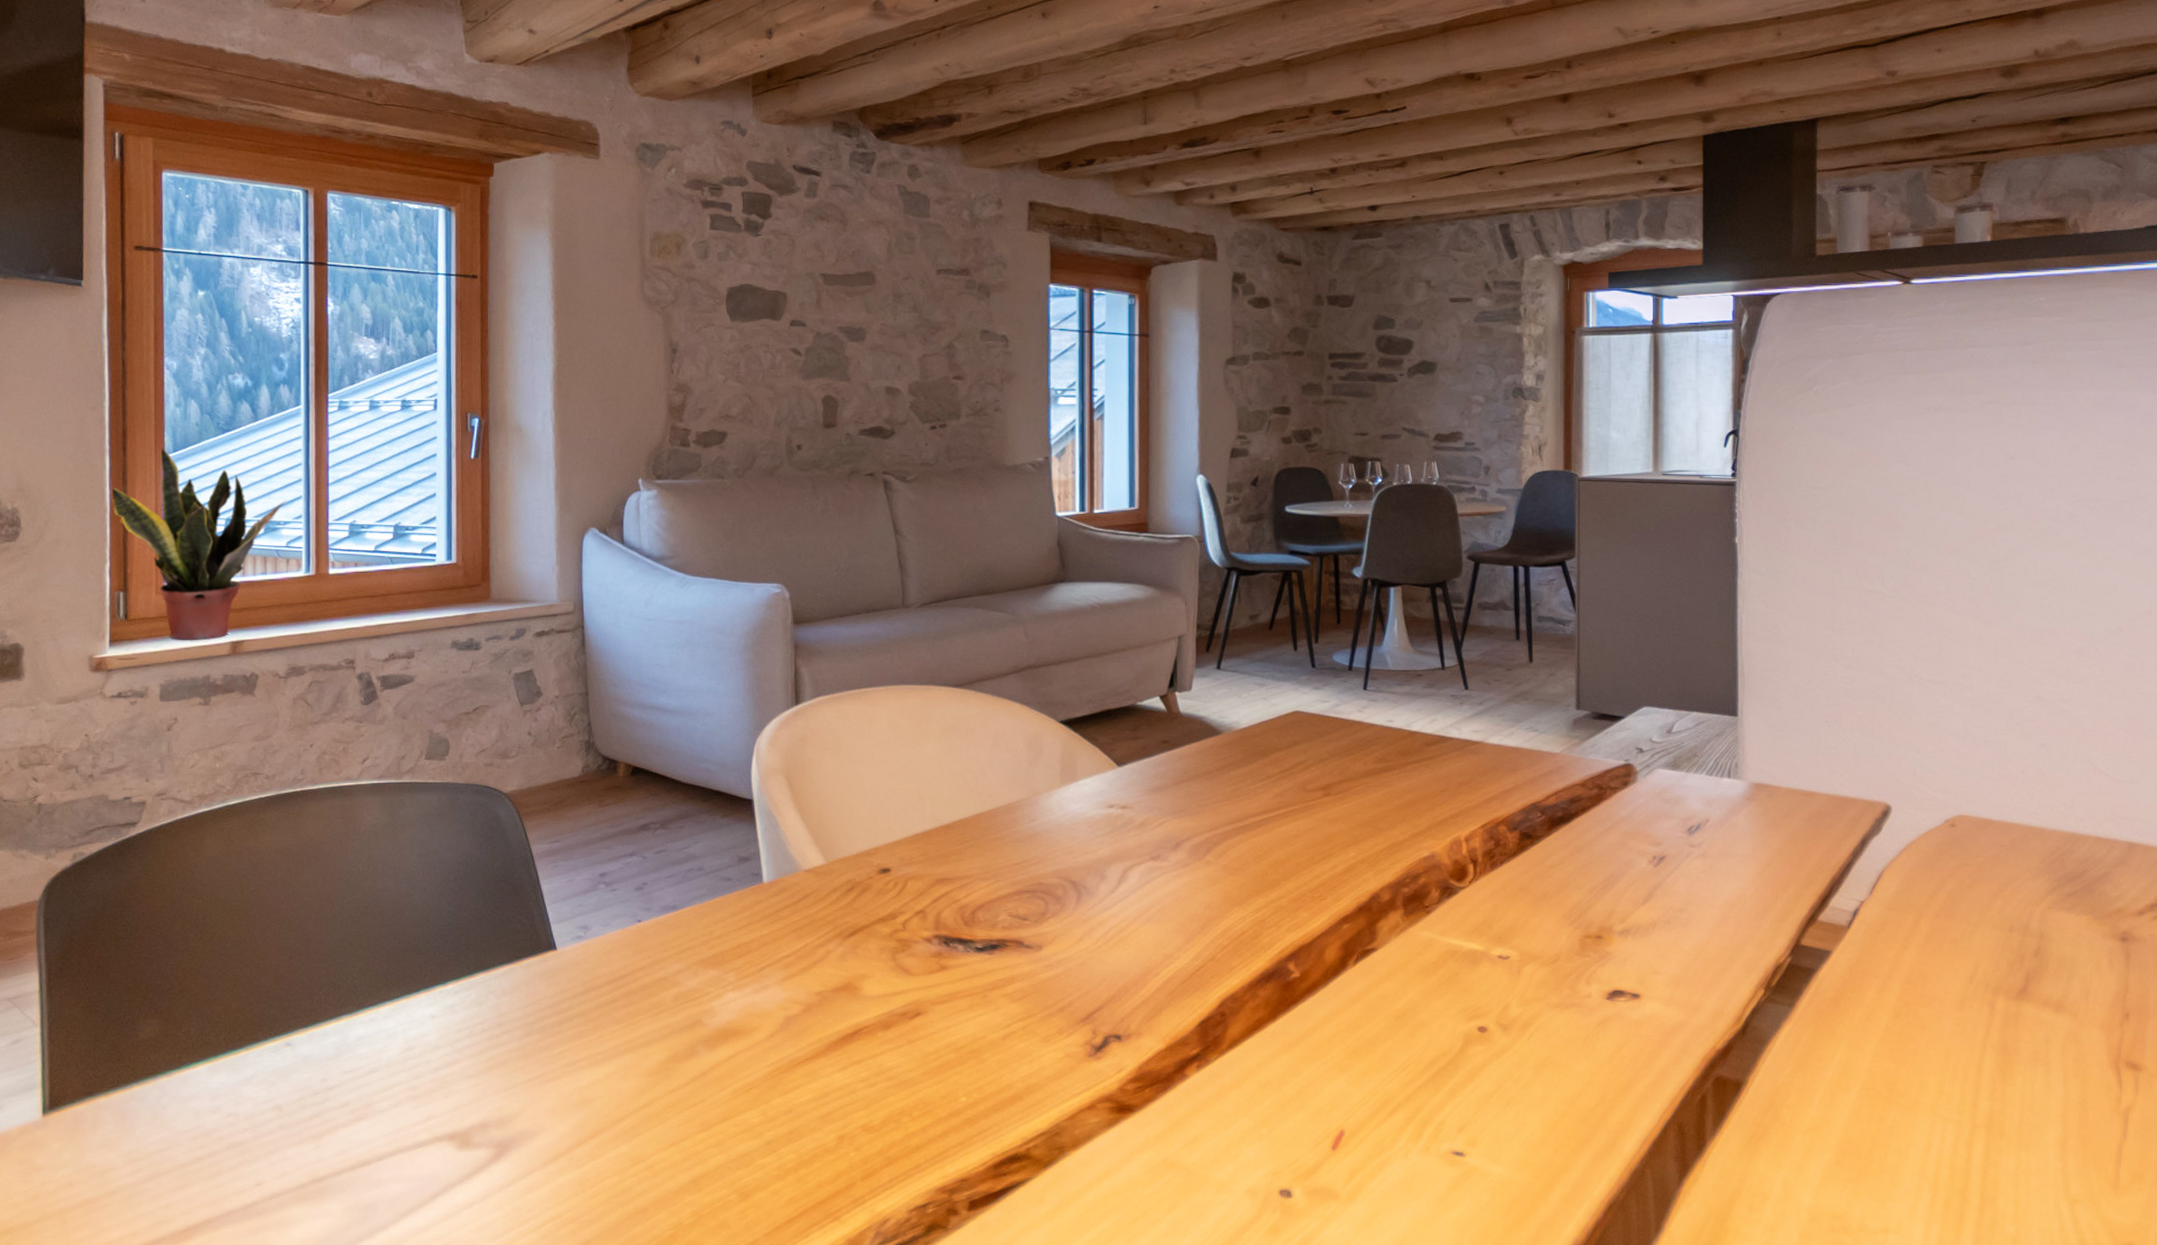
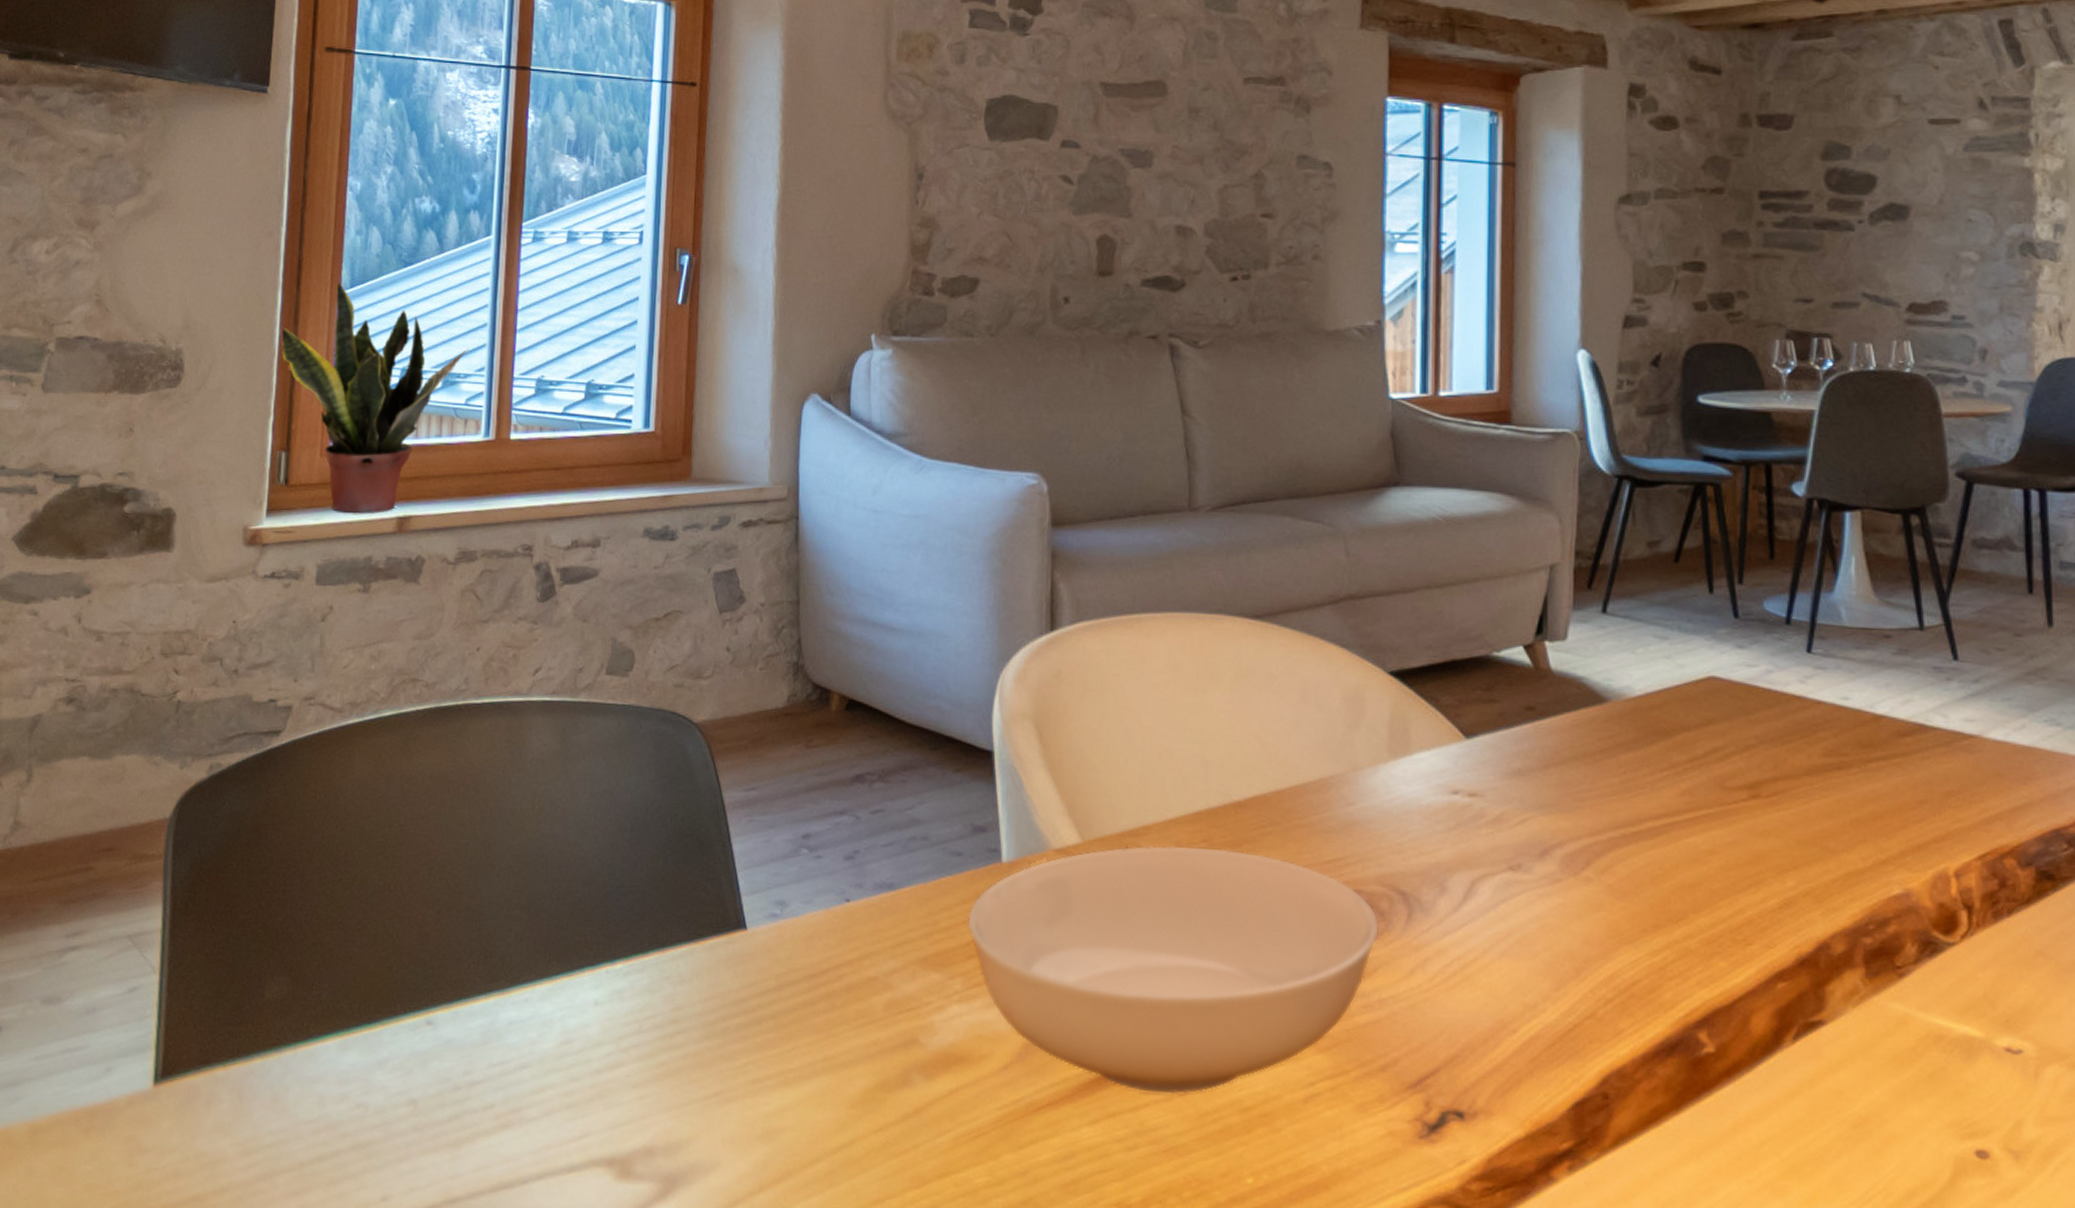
bowl: none [737,860,1056,1043] -> present [967,845,1379,1094]

